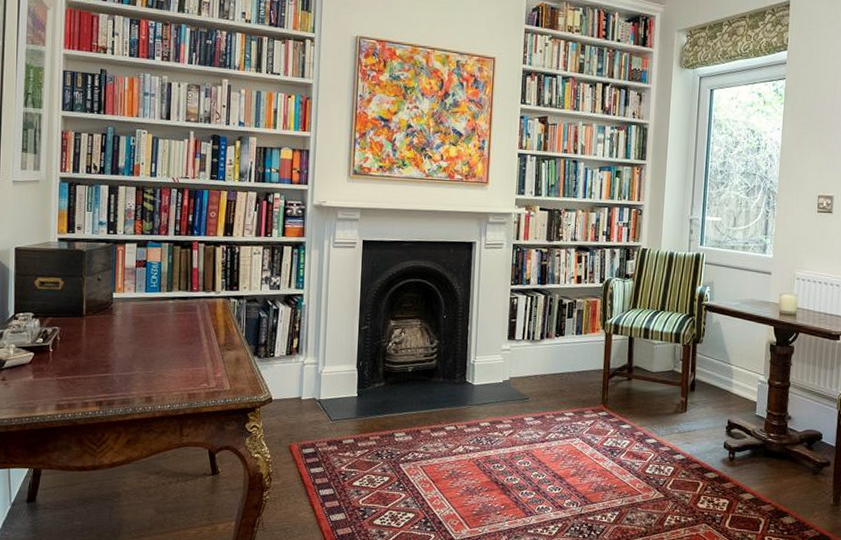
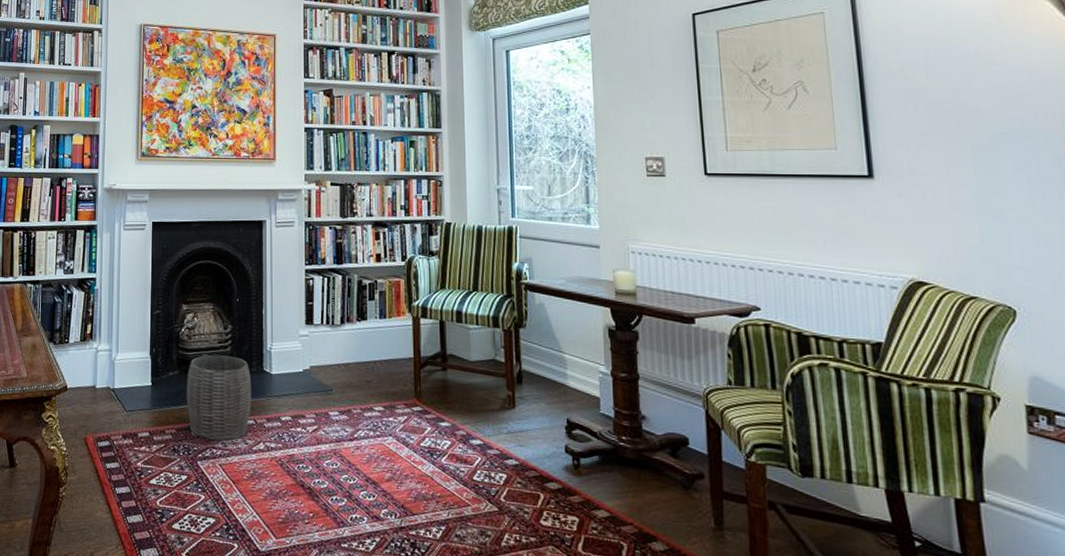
woven basket: none [391,367,454,446] -> present [186,354,252,441]

